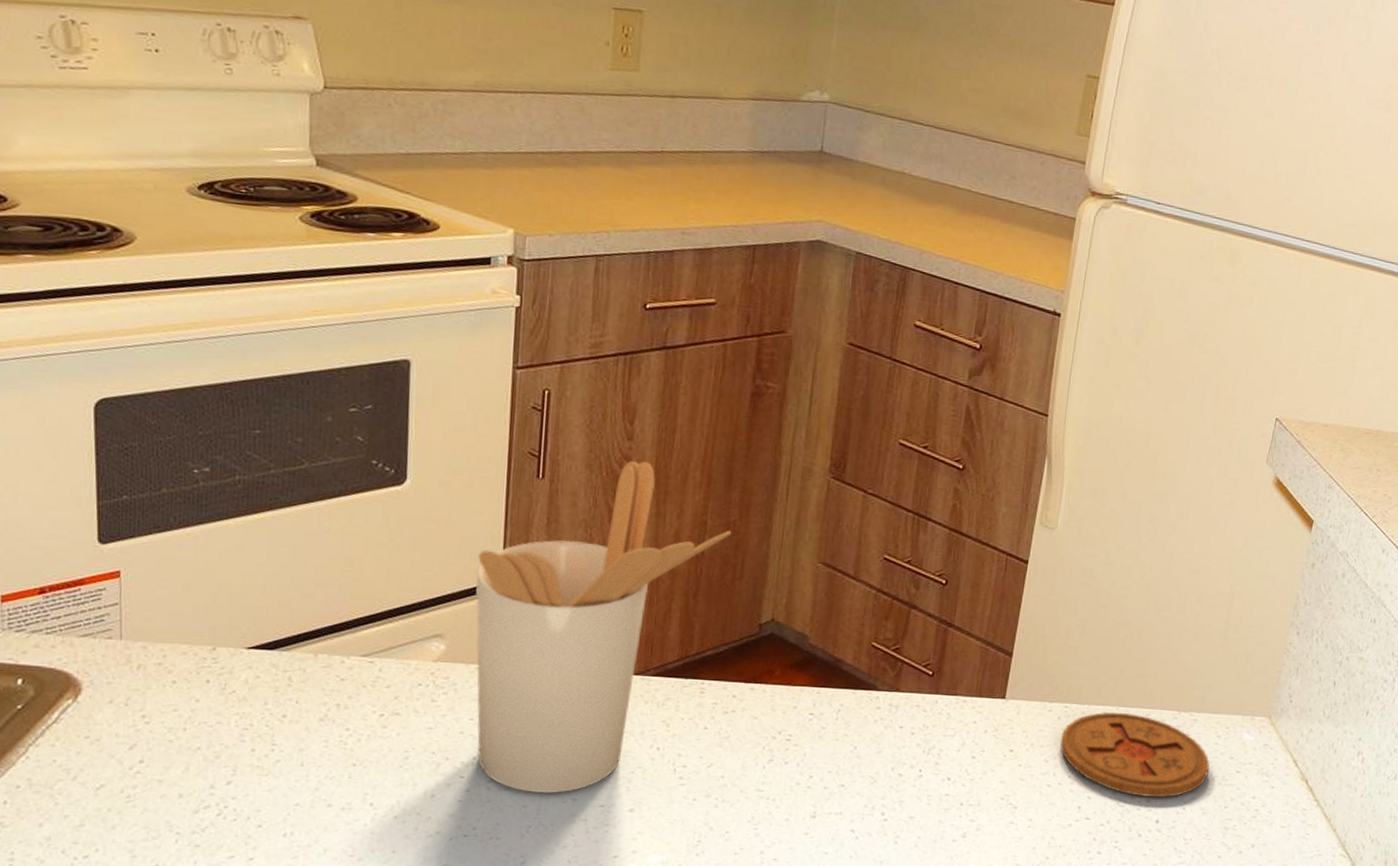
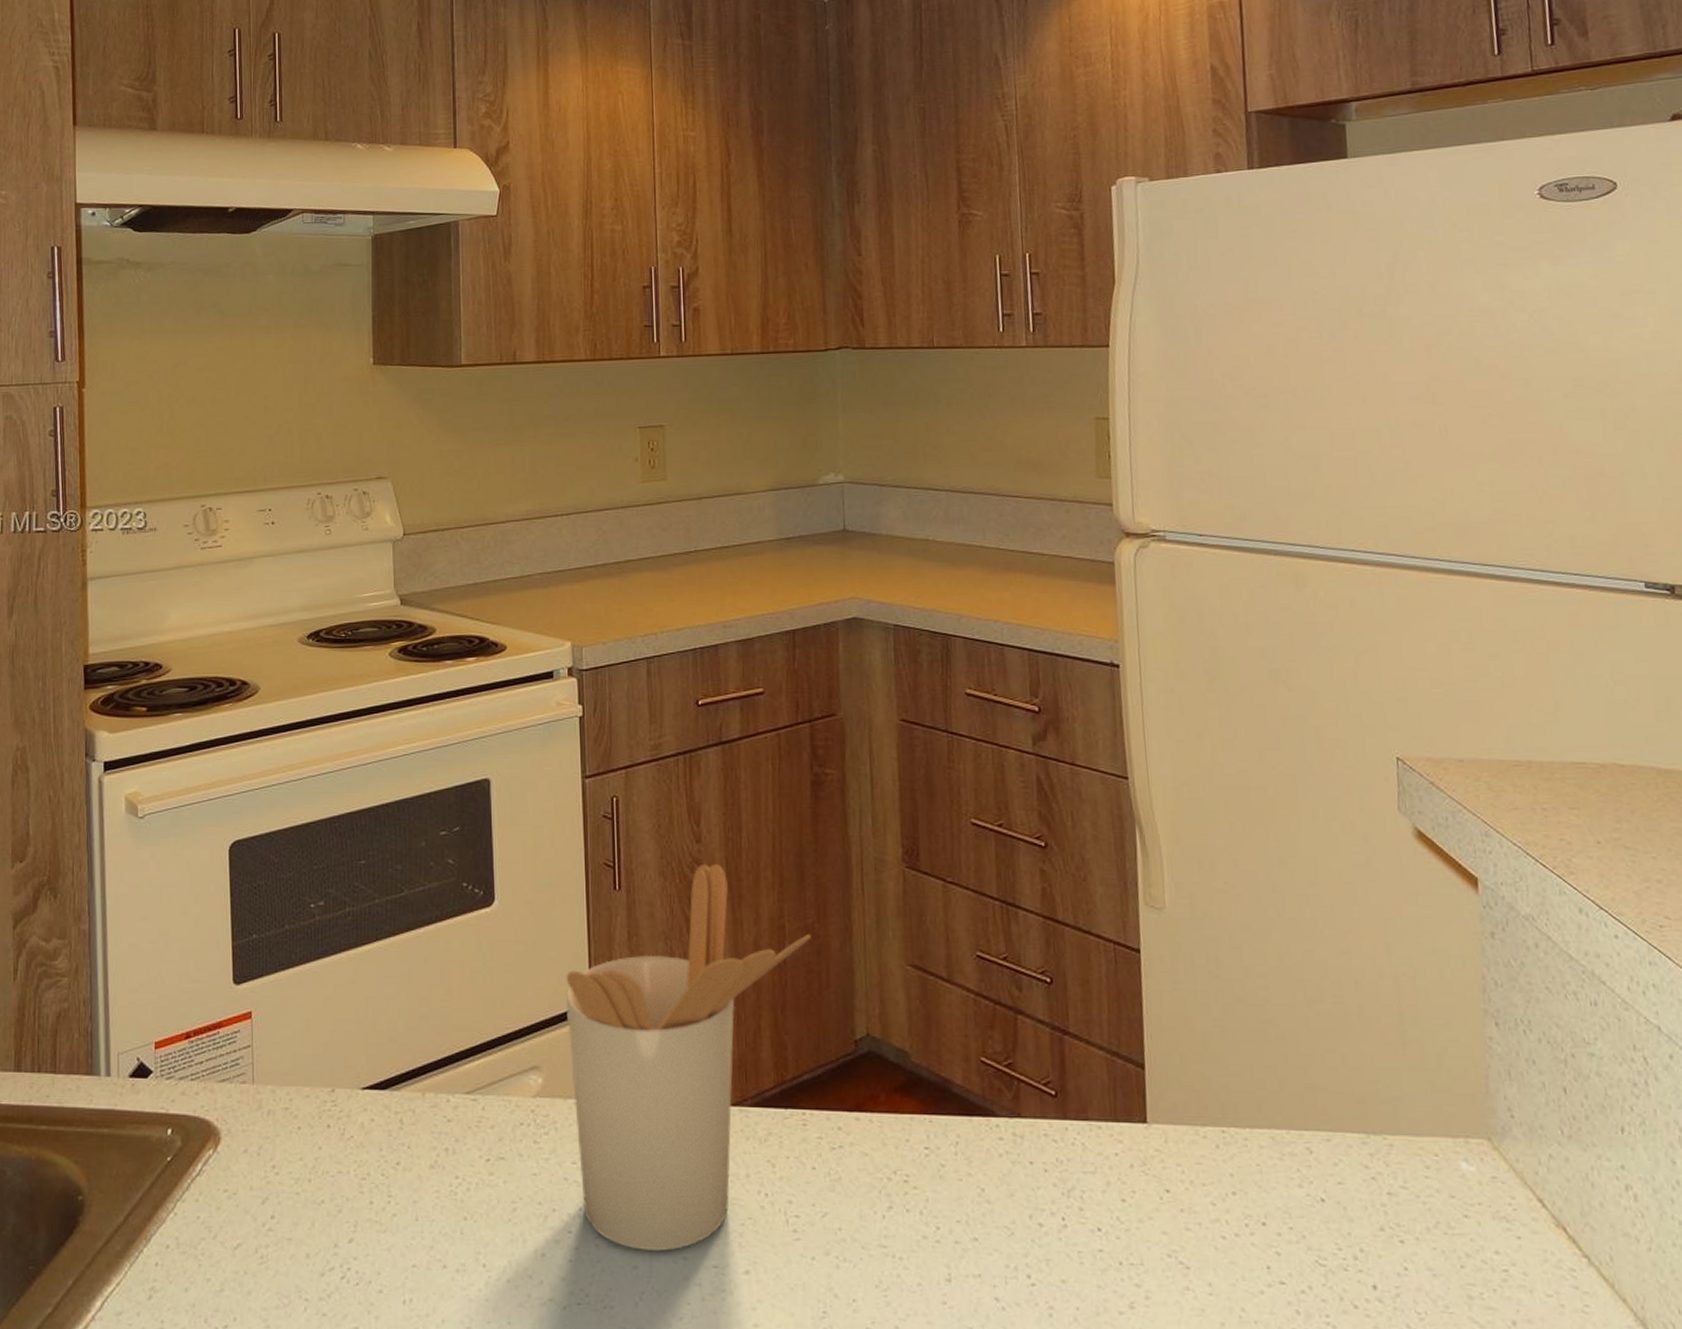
coaster: present [1060,712,1210,798] -> none [1225,1137,1427,1254]

